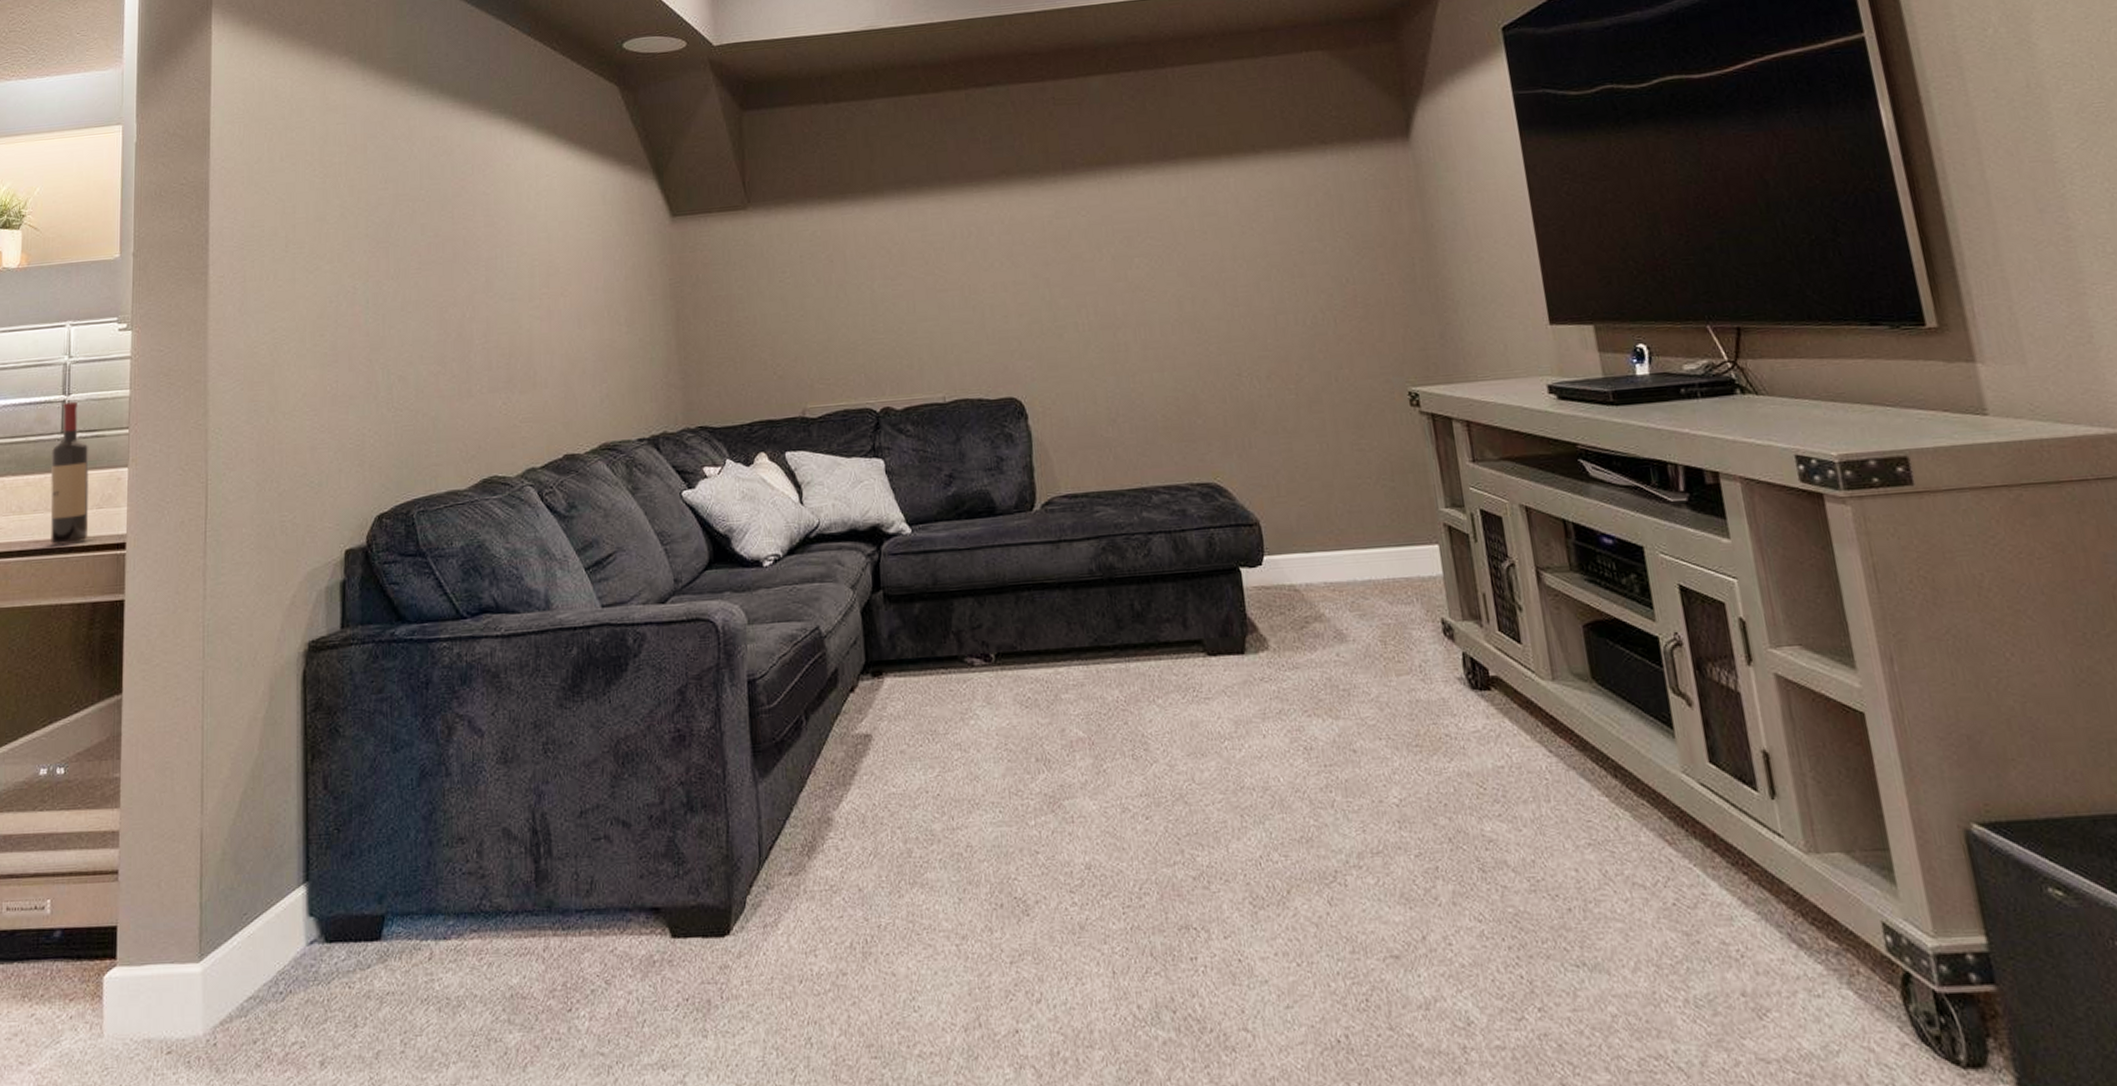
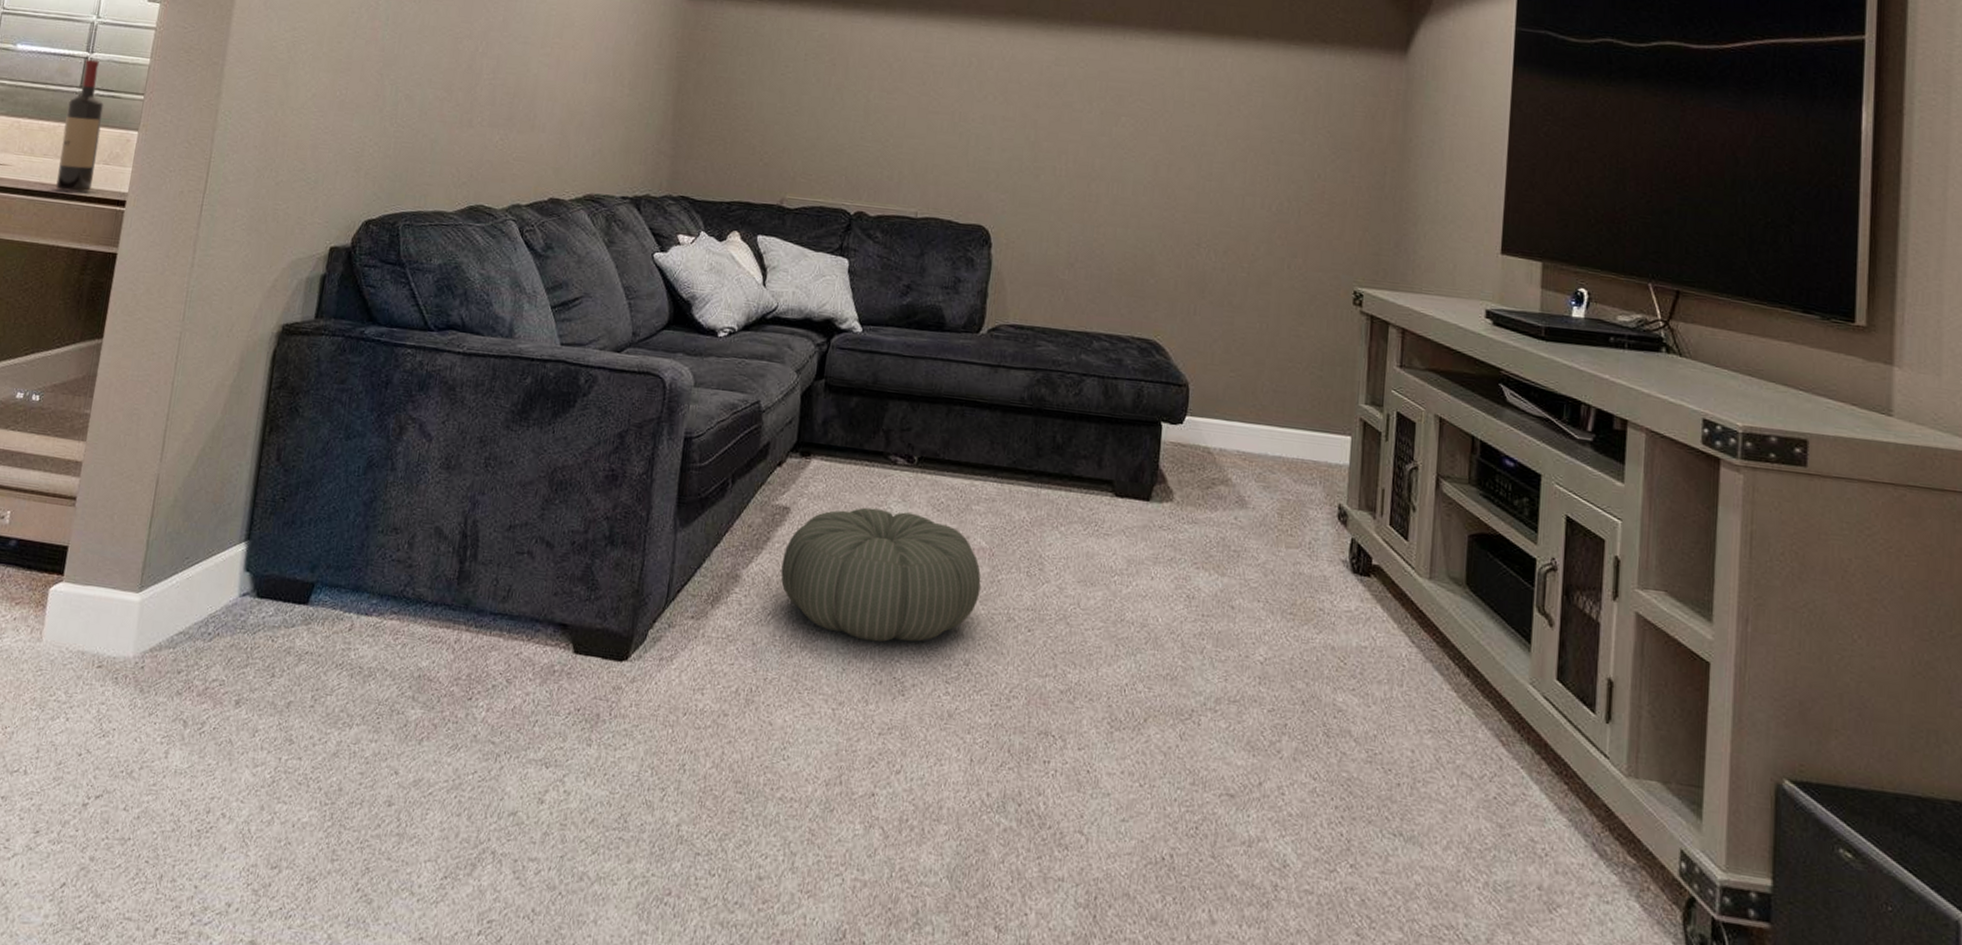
pouf: none [873,715,1088,863] -> present [781,507,981,643]

